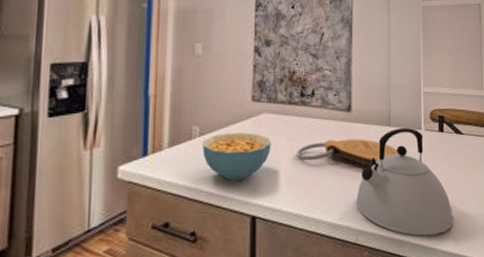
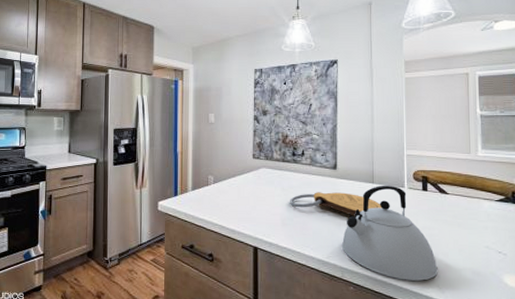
cereal bowl: present [202,132,271,181] -> none [216,182,269,219]

